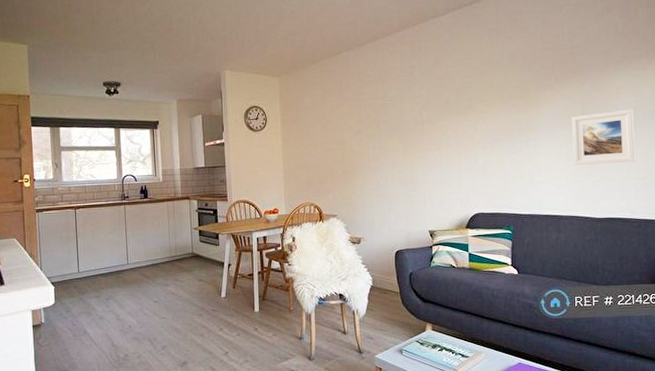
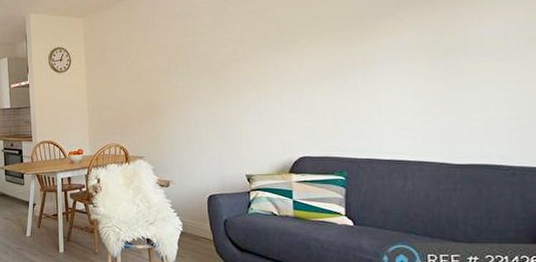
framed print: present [571,109,635,165] -> none [419,37,507,103]

